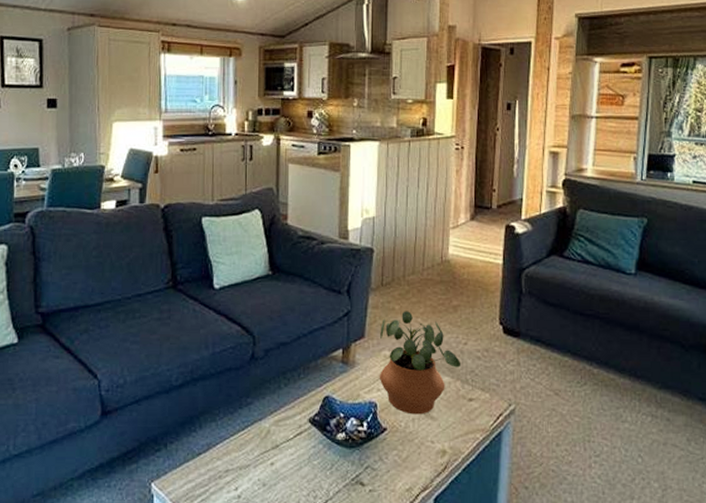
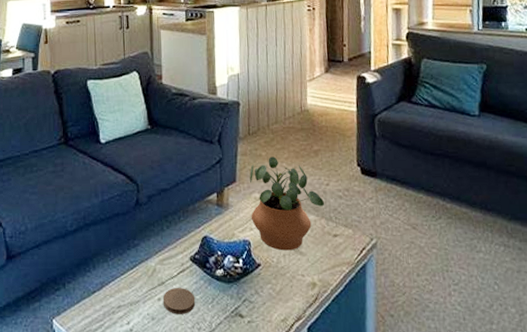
coaster: none [276,452,313,481] -> present [162,288,196,314]

